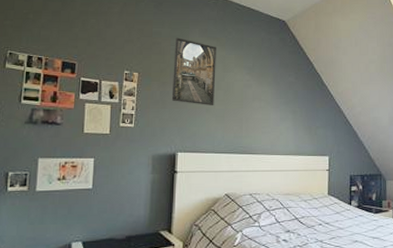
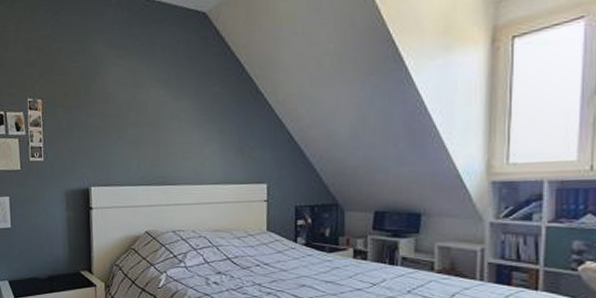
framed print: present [171,37,216,106] -> none [77,52,126,132]

